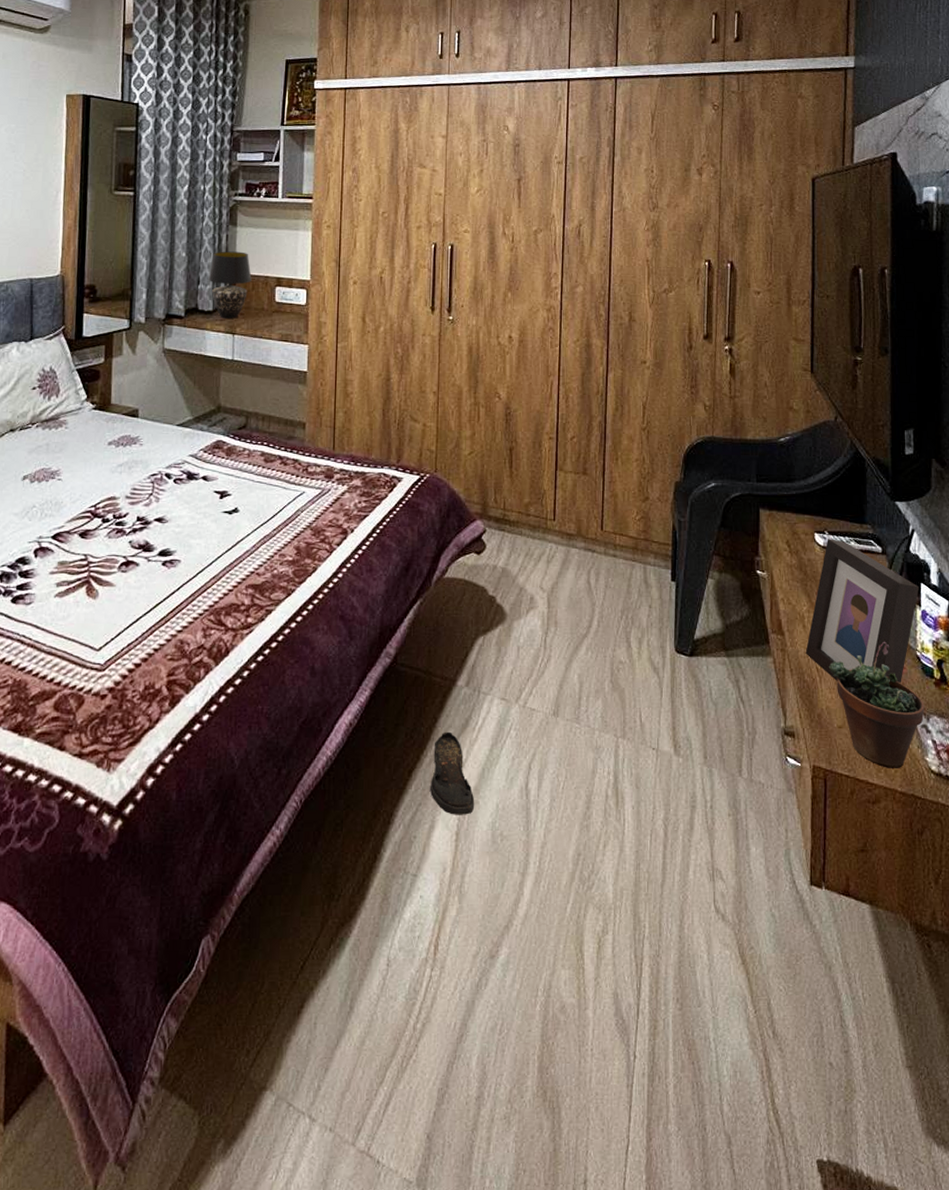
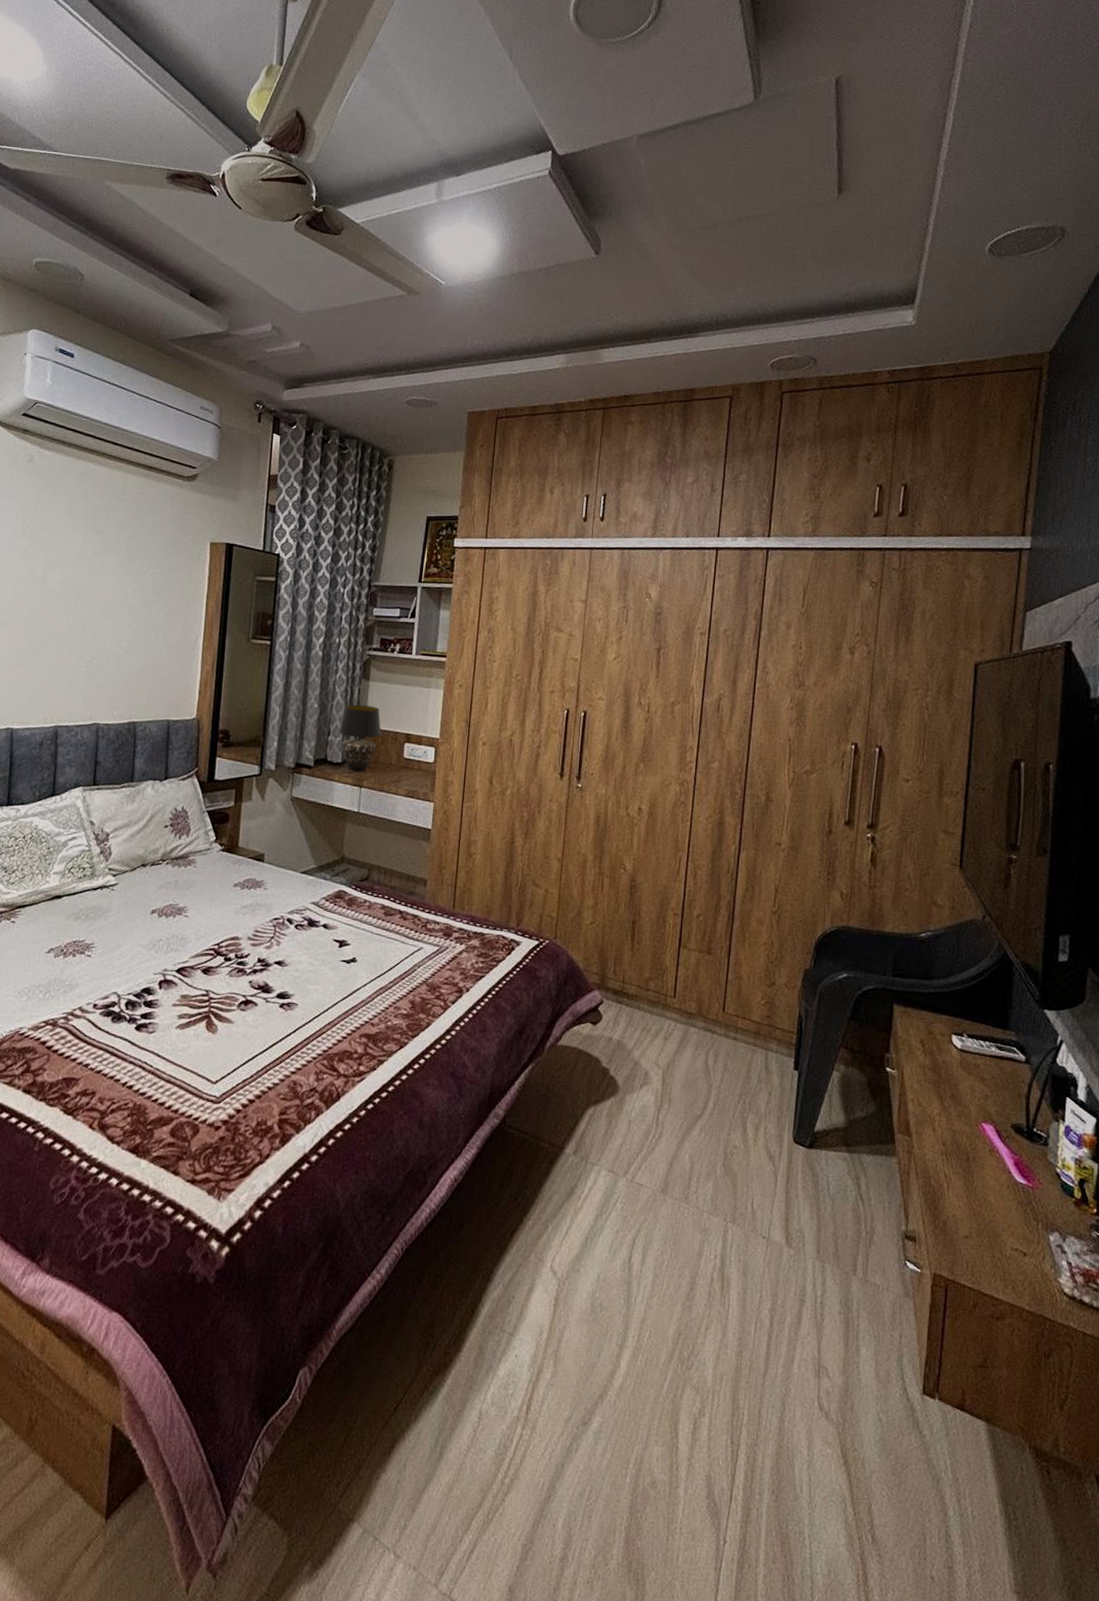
slipper: present [430,731,475,815] -> none [531,1197,576,1282]
picture frame: present [805,539,920,684] -> none [933,1042,1065,1200]
succulent plant: present [828,641,925,768] -> none [957,1153,1061,1287]

